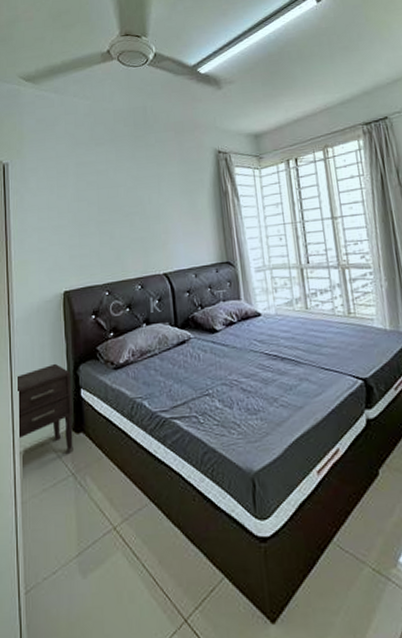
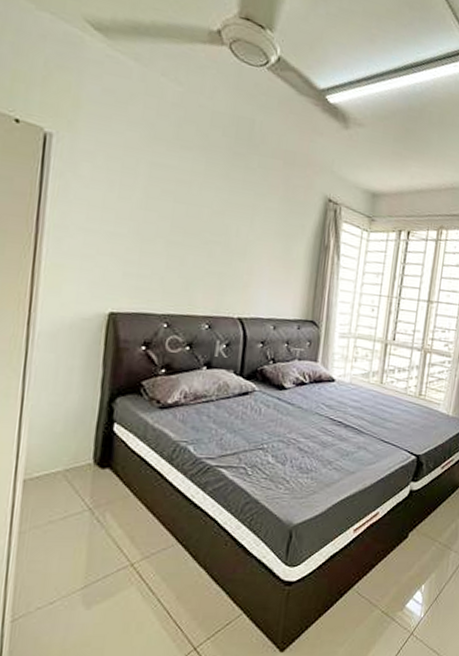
nightstand: present [18,363,74,455] -> none [25,390,105,489]

